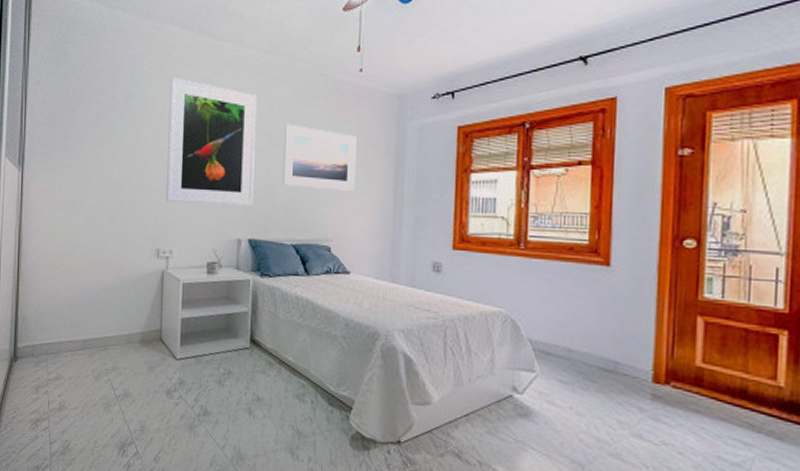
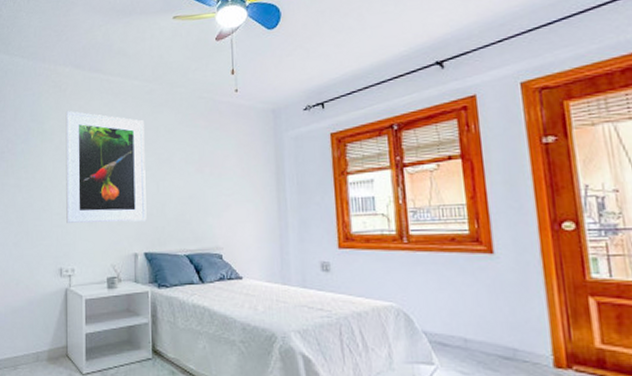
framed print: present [282,123,357,191] -> none [171,143,240,201]

